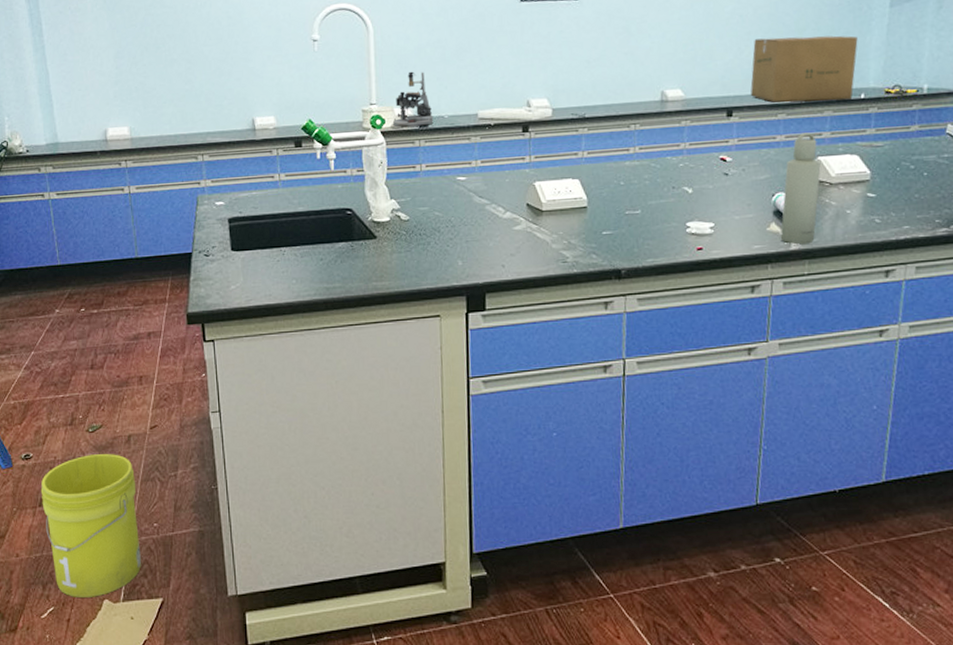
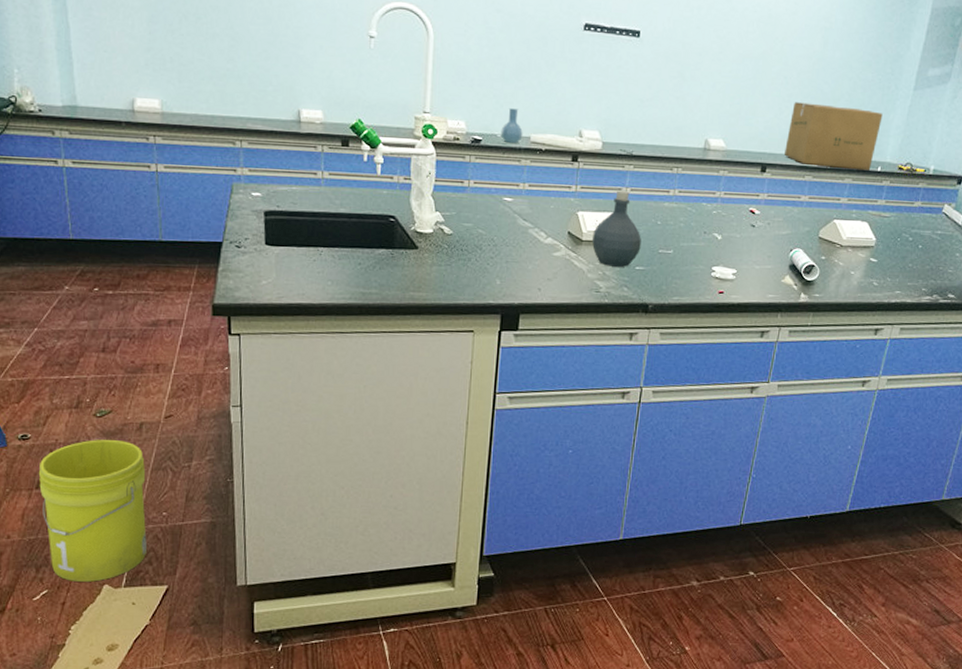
microscope: present [393,71,434,128] -> none [445,84,486,143]
flask: none [447,88,470,123] -> present [500,108,523,144]
flask: none [553,155,606,234] -> present [592,190,641,267]
bottle: present [780,132,821,245] -> none [792,196,835,299]

